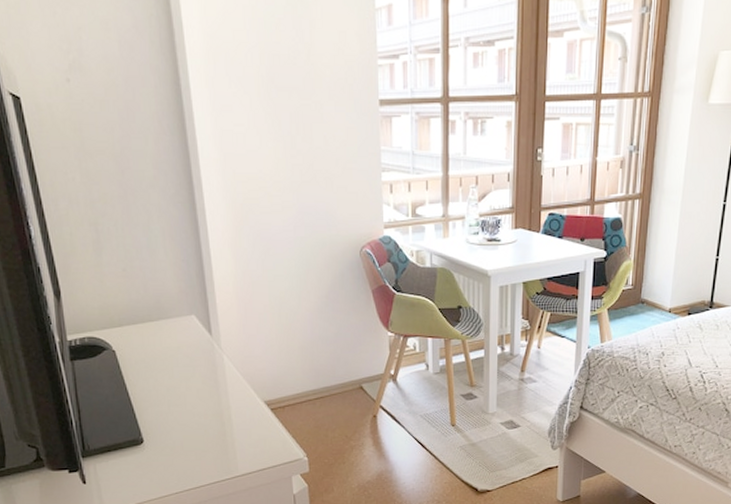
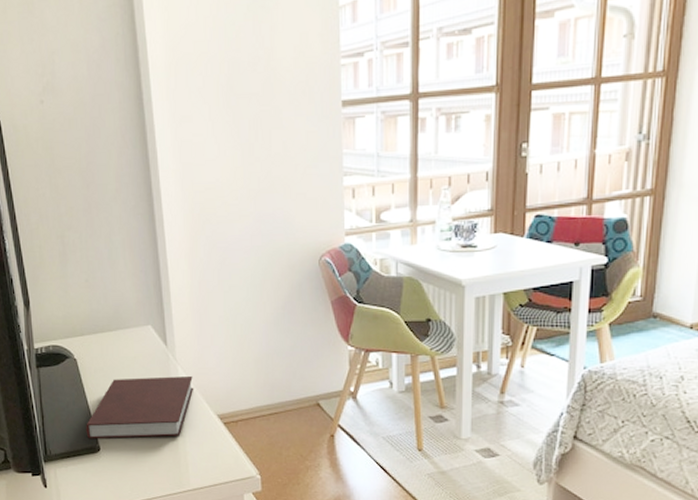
notebook: none [127,364,241,432] -> present [86,375,194,439]

